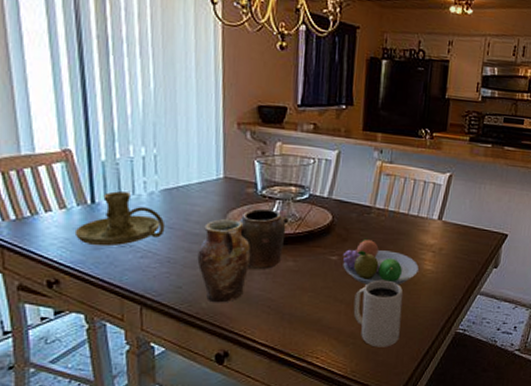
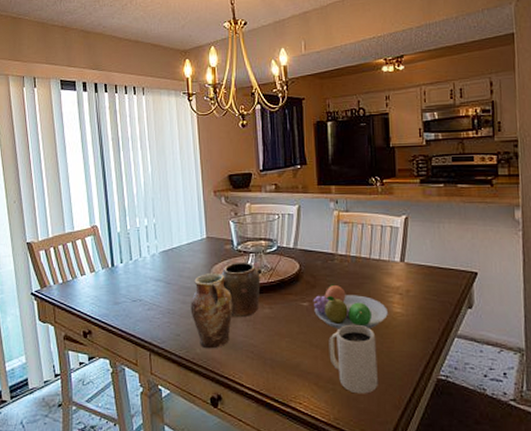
candle holder: present [74,191,166,247] -> none [100,256,165,302]

